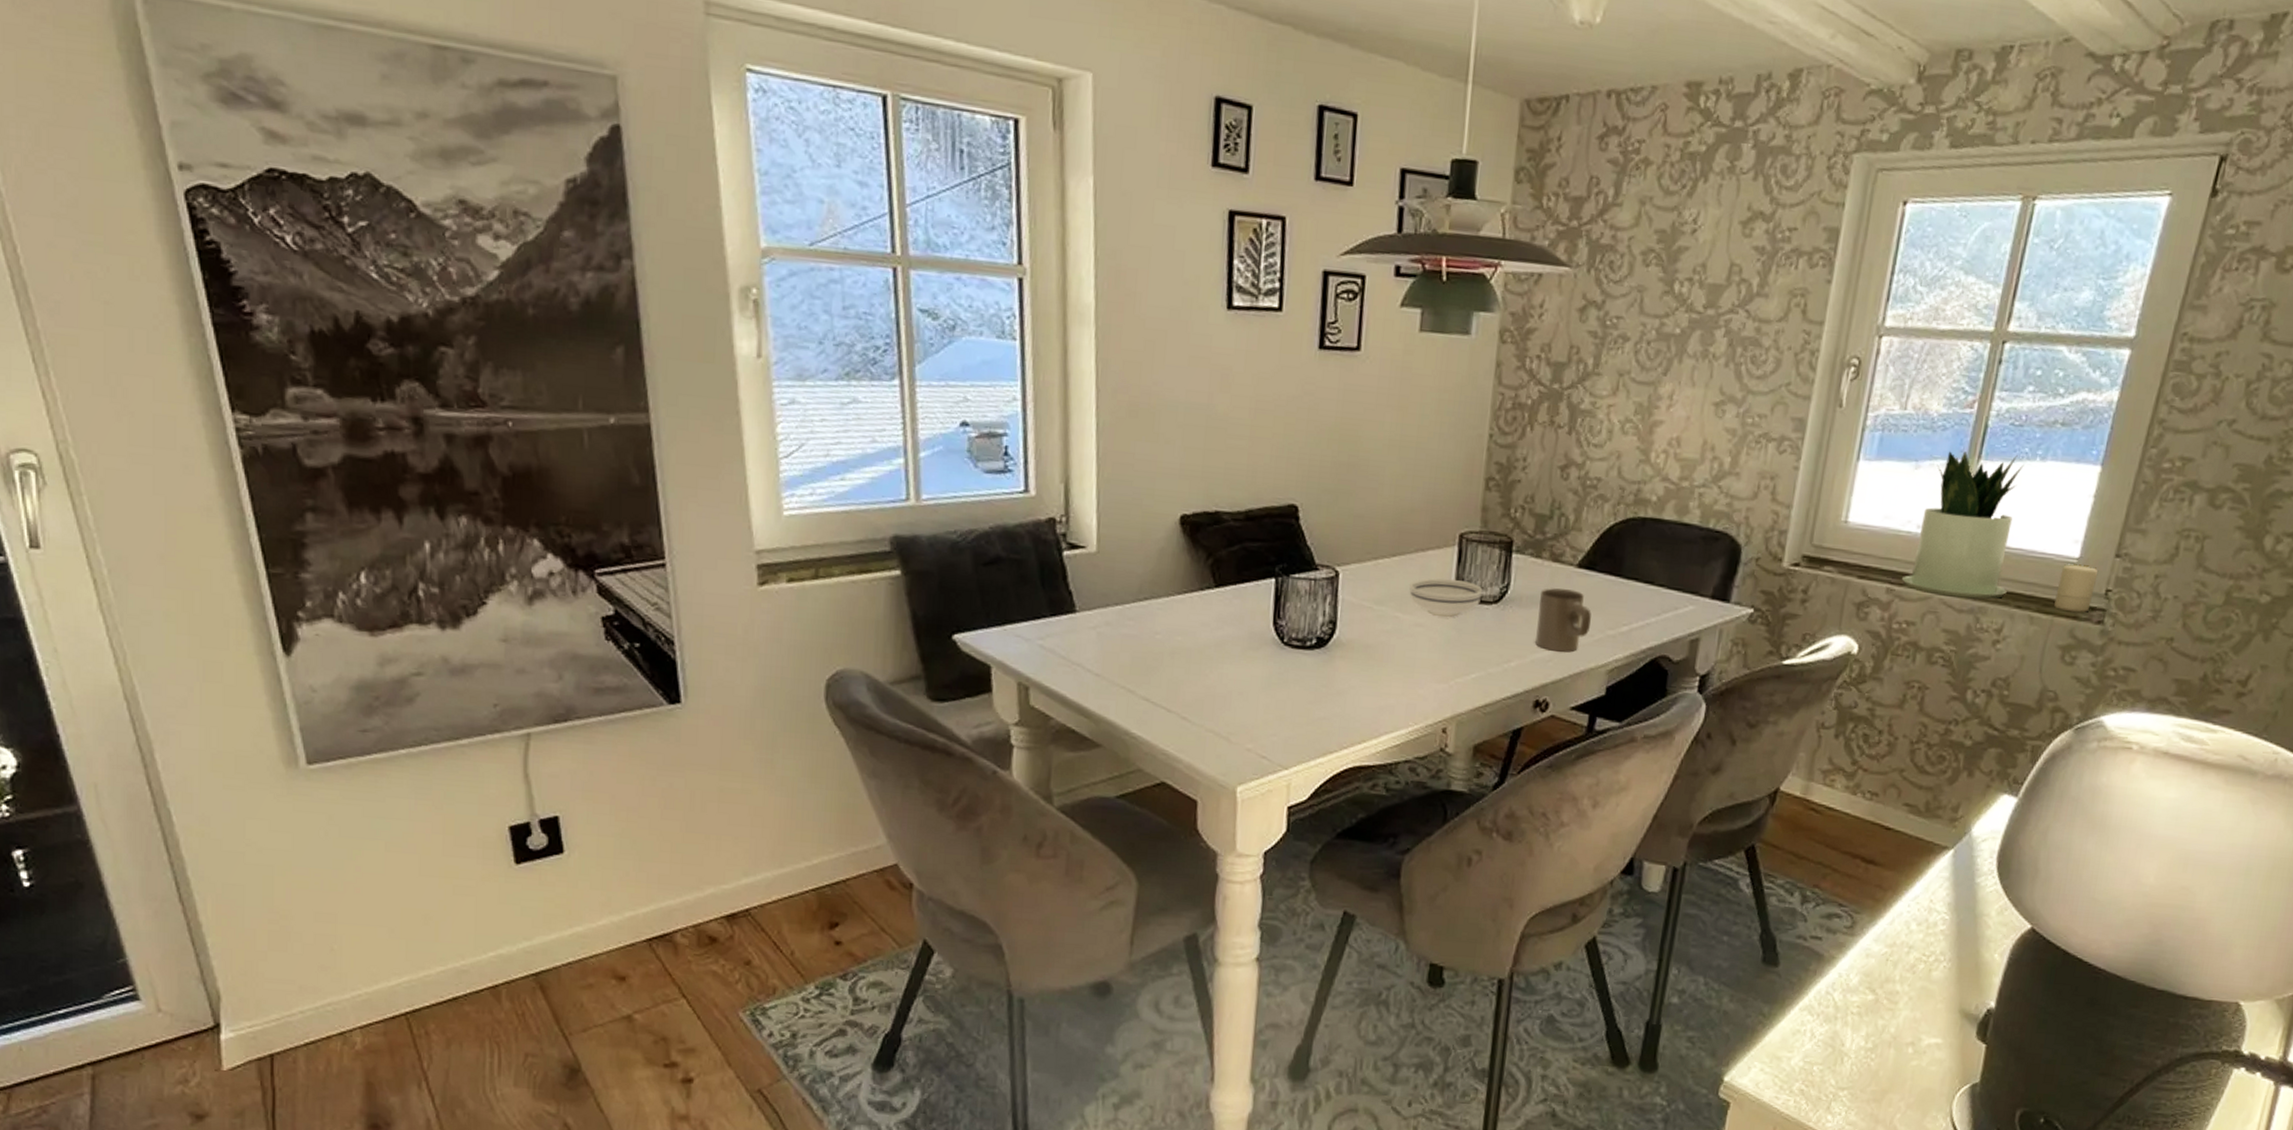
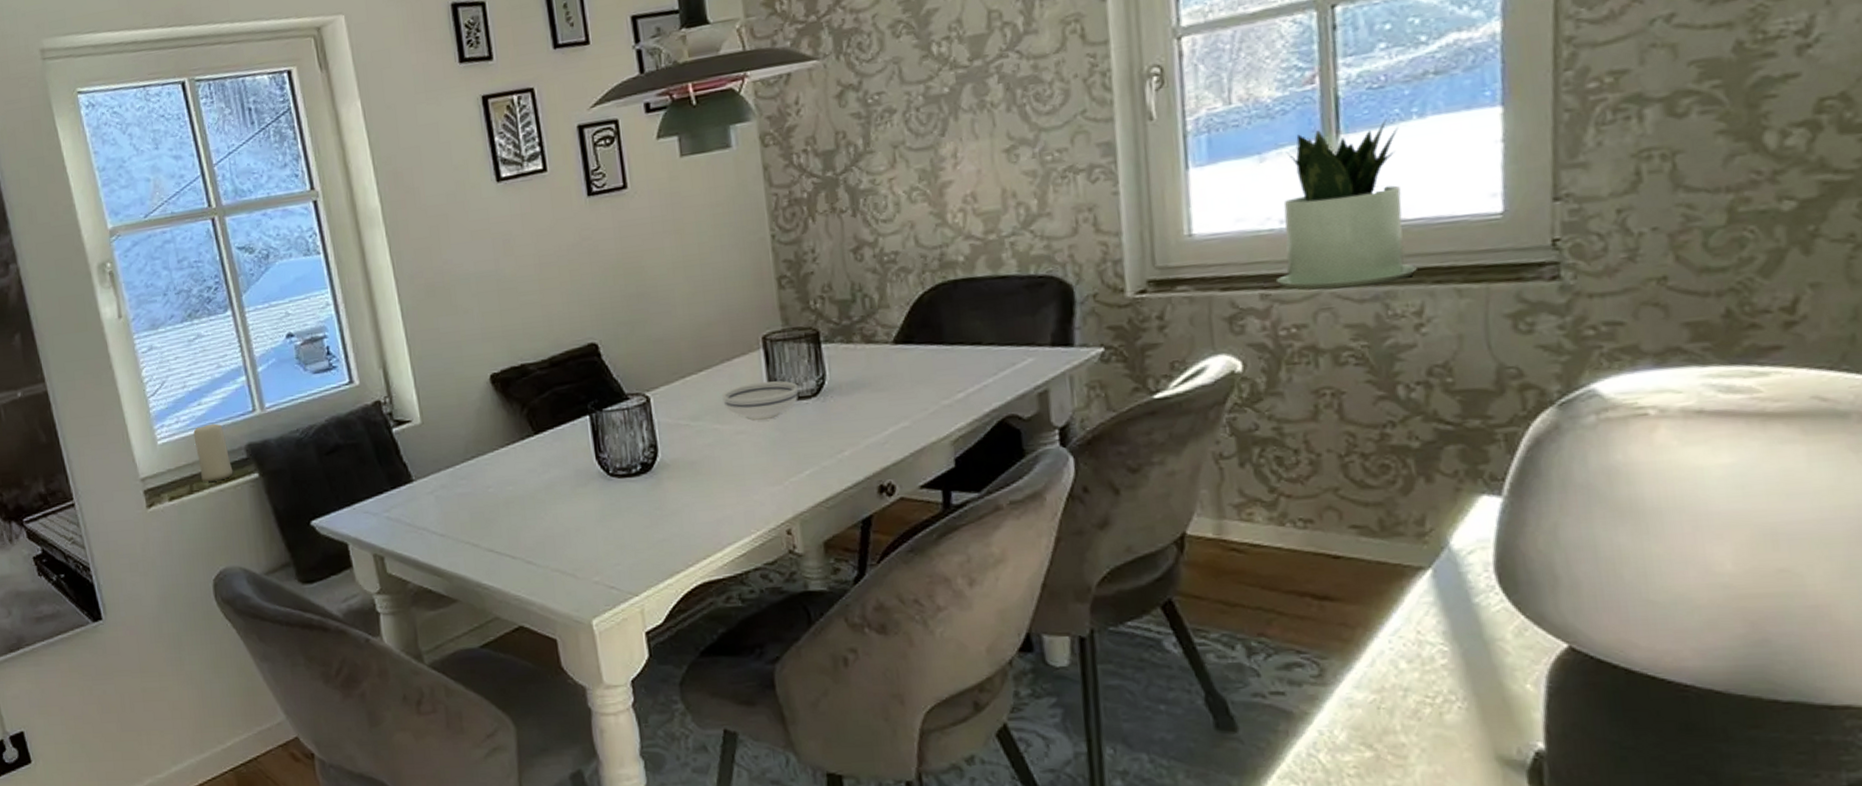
candle: none [829,504,871,571] -> present [193,423,233,482]
cup: present [1535,588,1591,652] -> none [860,367,922,433]
candle: present [2054,564,2098,613] -> none [1483,218,1536,275]

